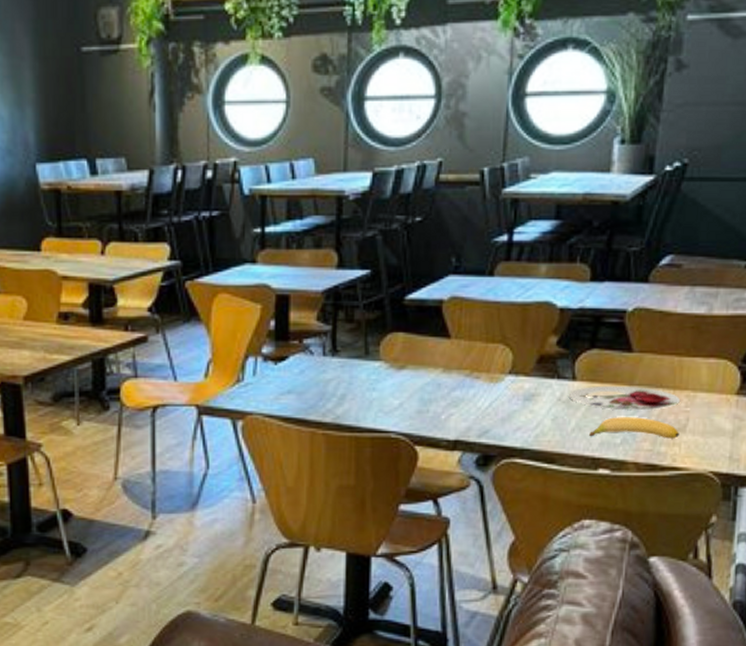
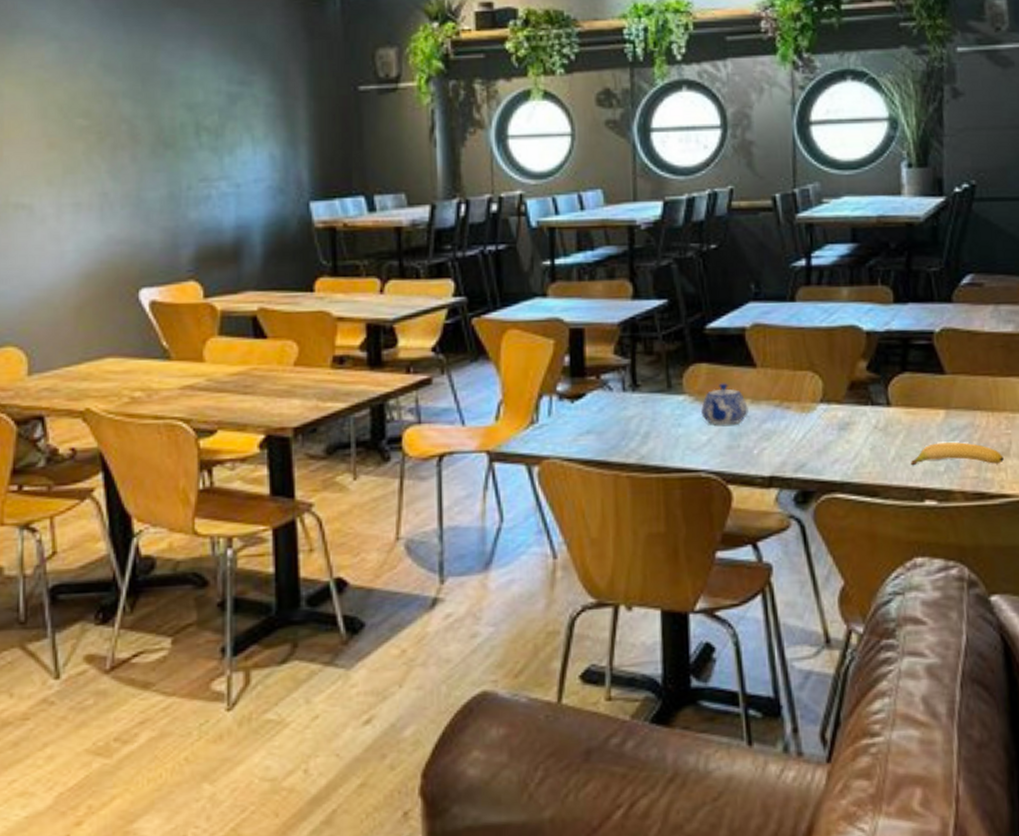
teapot: none [394,352,440,391] -> present [700,383,748,425]
plate: present [568,385,681,411] -> none [884,410,1001,436]

